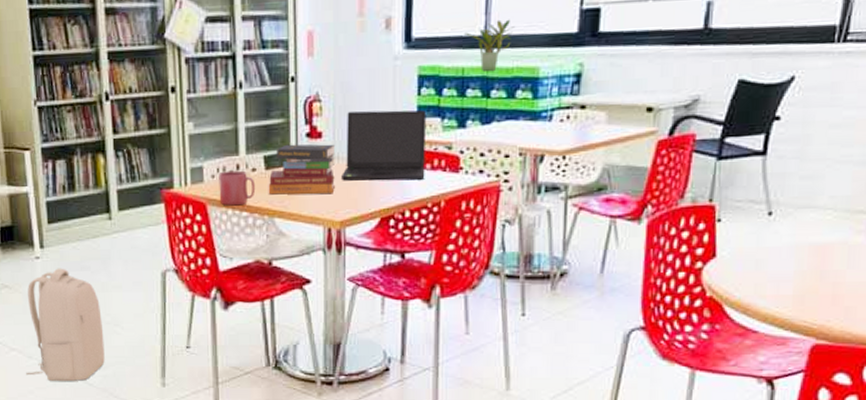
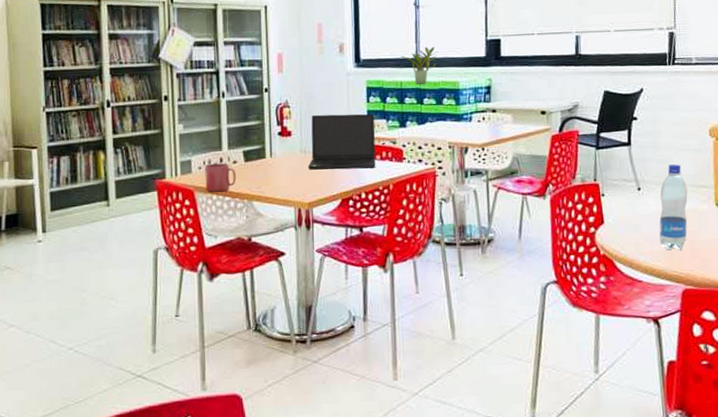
backpack: present [26,268,105,382] -> none [23,249,100,354]
books: present [268,144,336,195] -> none [247,140,303,182]
bottle: none [790,182,839,294] -> present [659,164,688,250]

